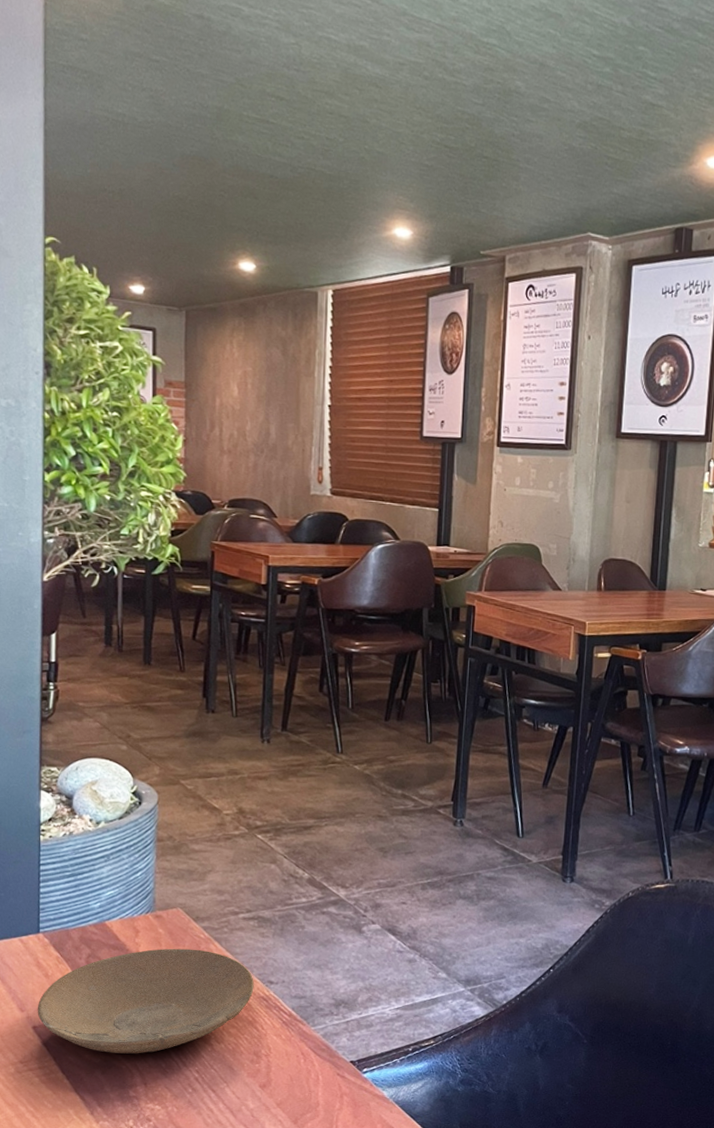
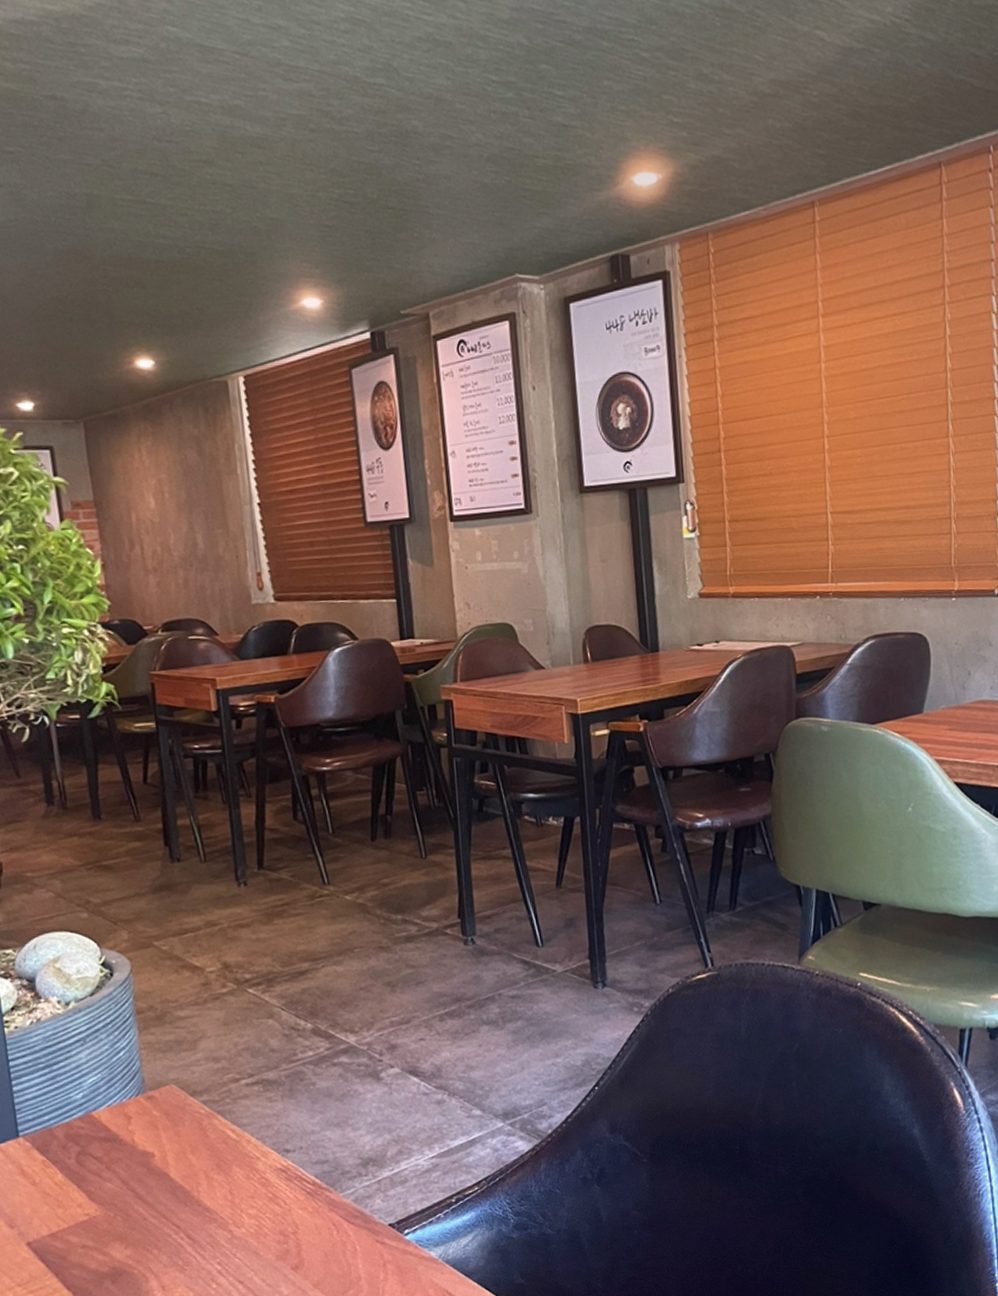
plate: present [37,948,254,1054] -> none [28,1127,270,1259]

